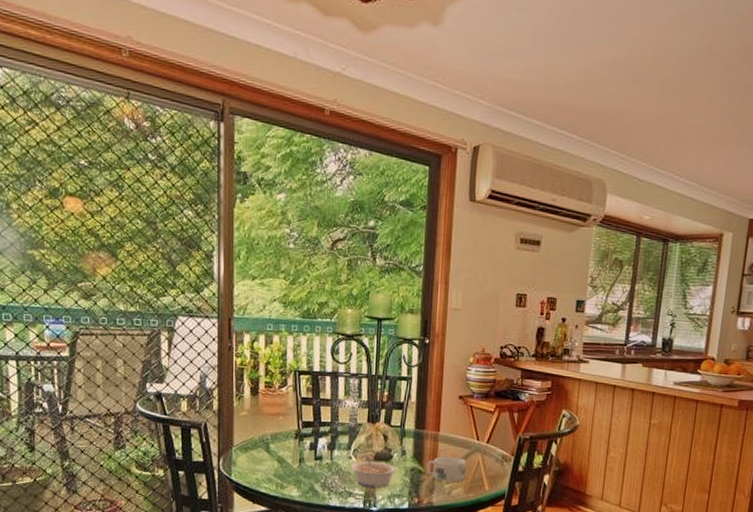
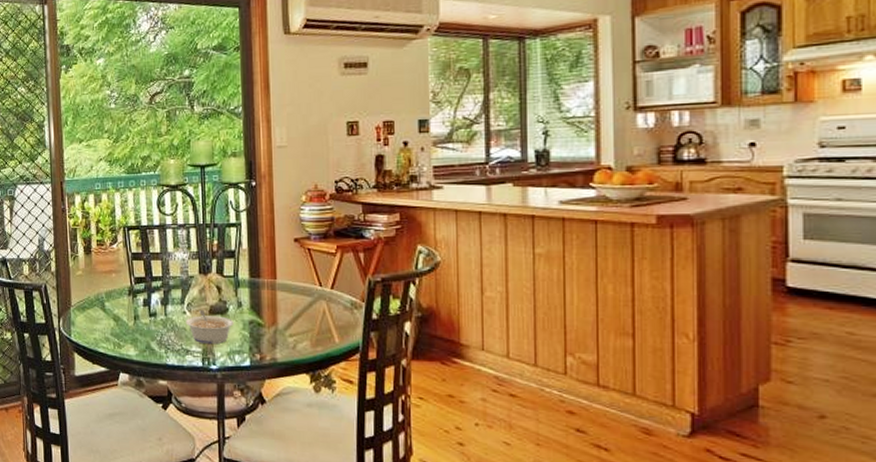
mug: present [427,456,466,483] -> none [266,306,310,335]

